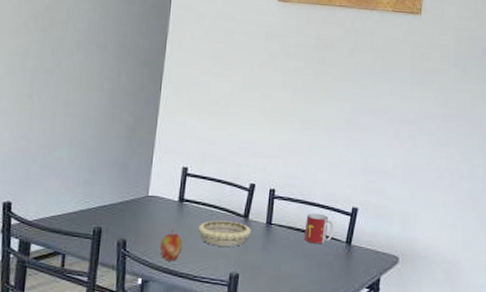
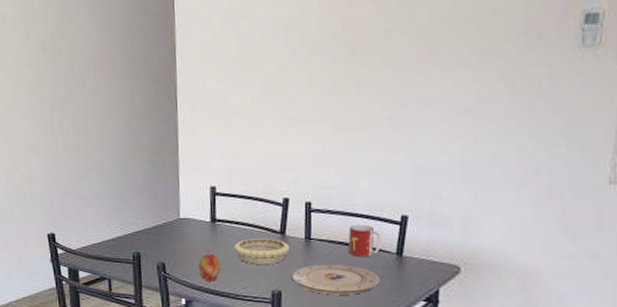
plate: none [250,249,330,280] -> present [292,264,380,295]

